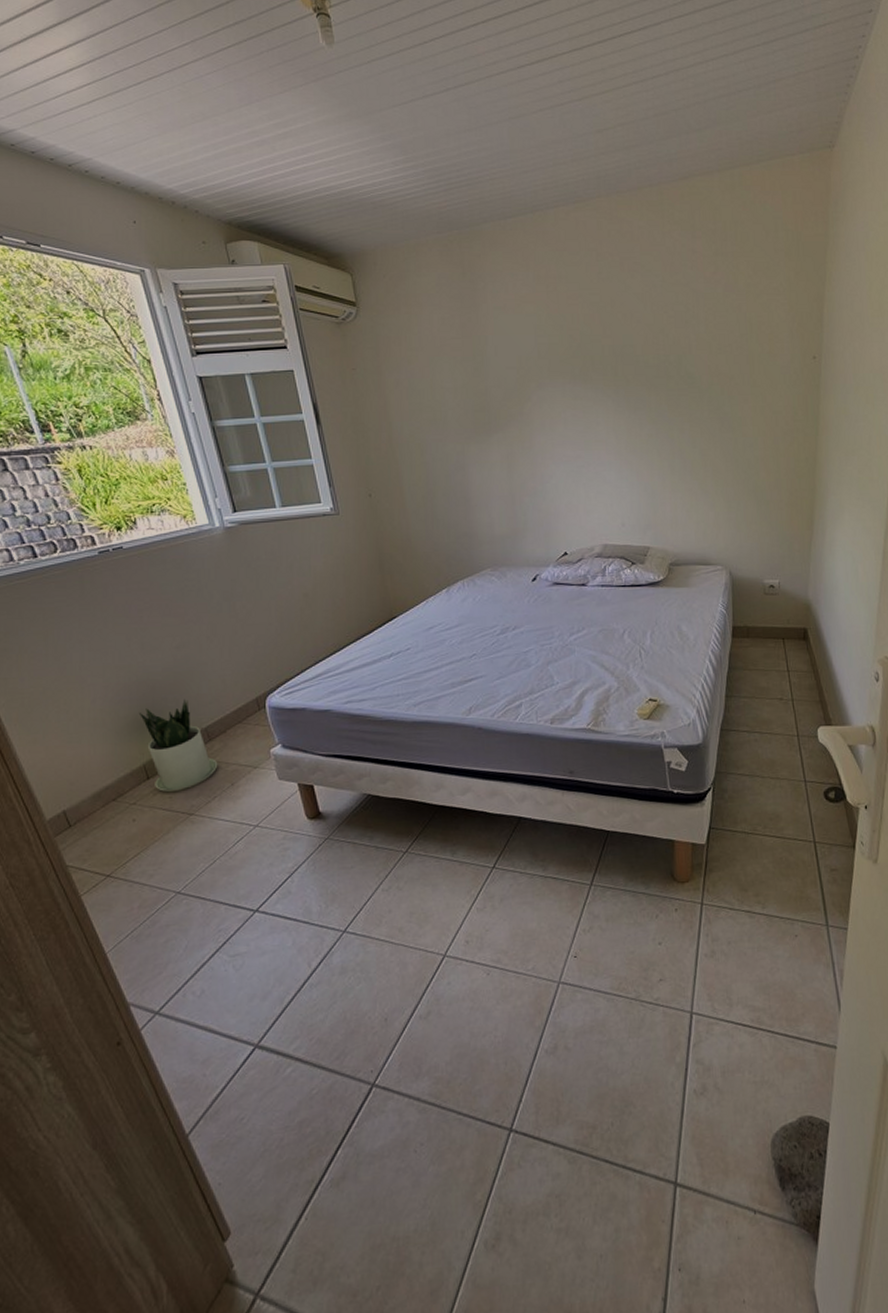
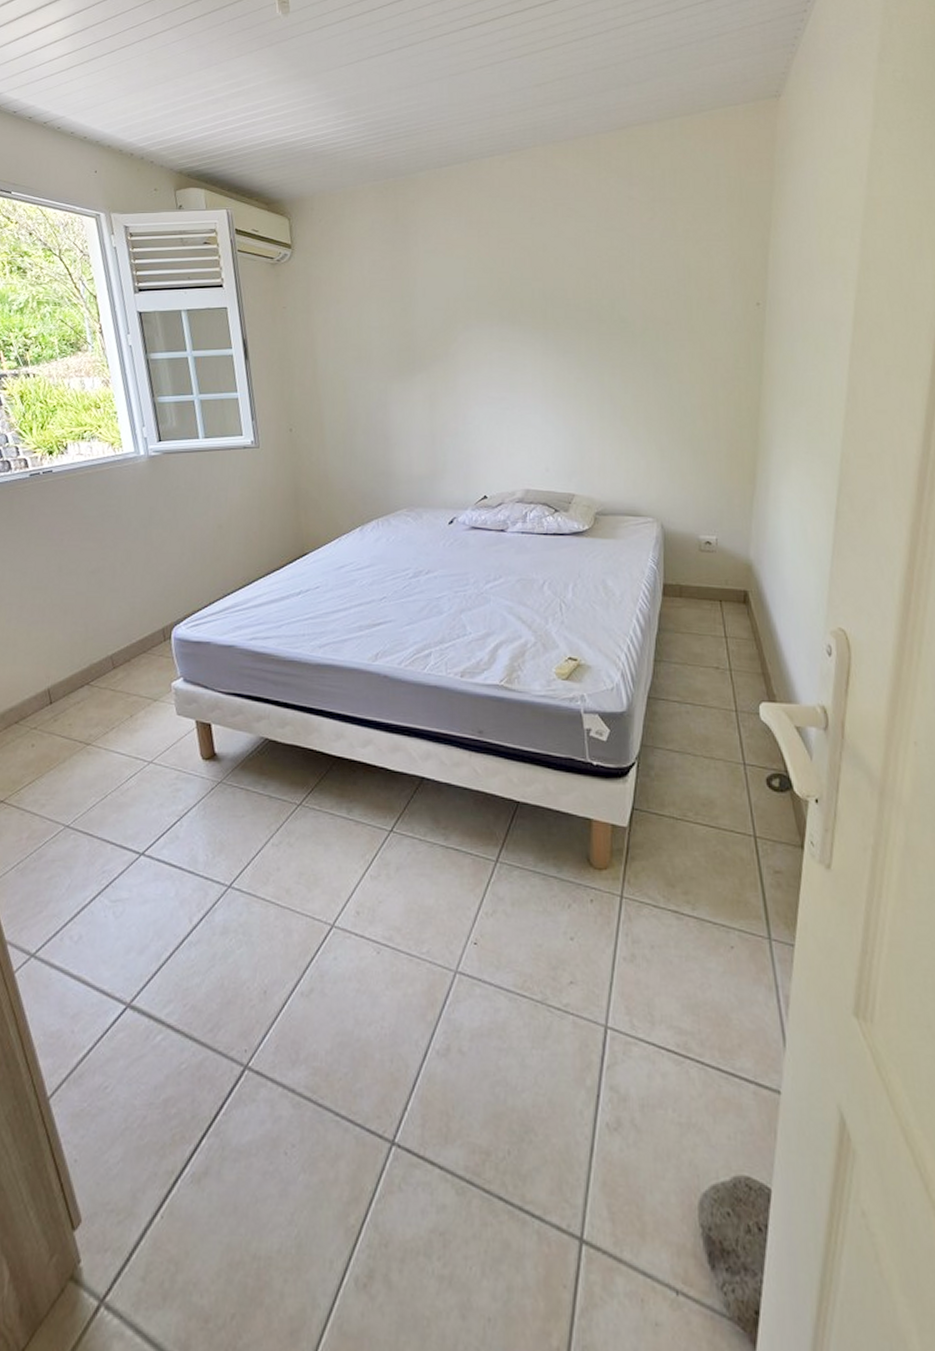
planter: present [140,698,218,793] -> none [50,624,120,720]

